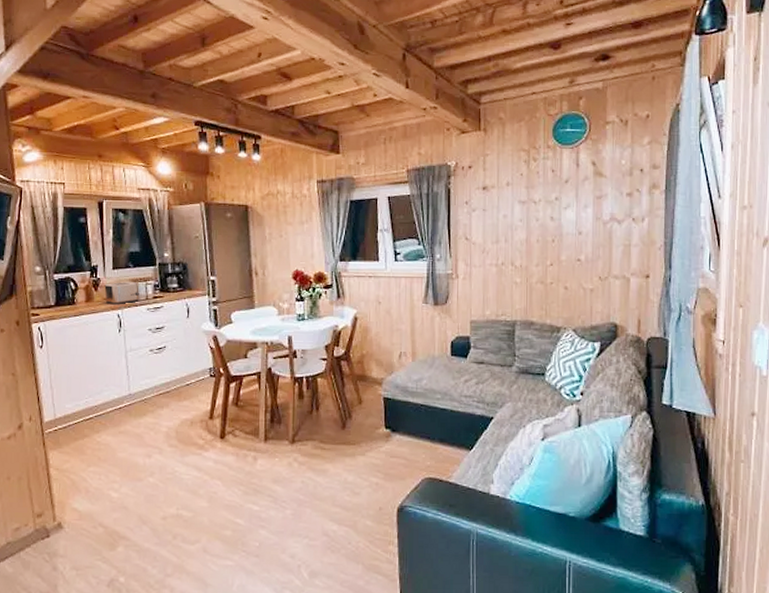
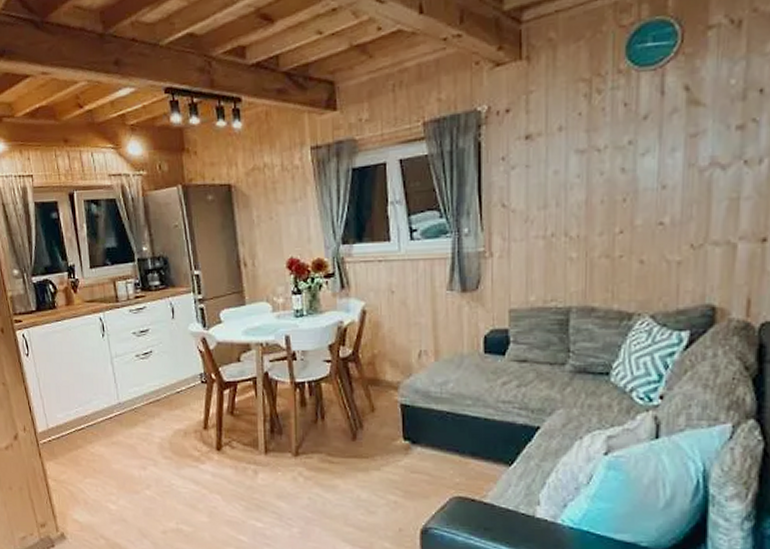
toaster: present [104,281,139,305] -> none [83,280,120,308]

